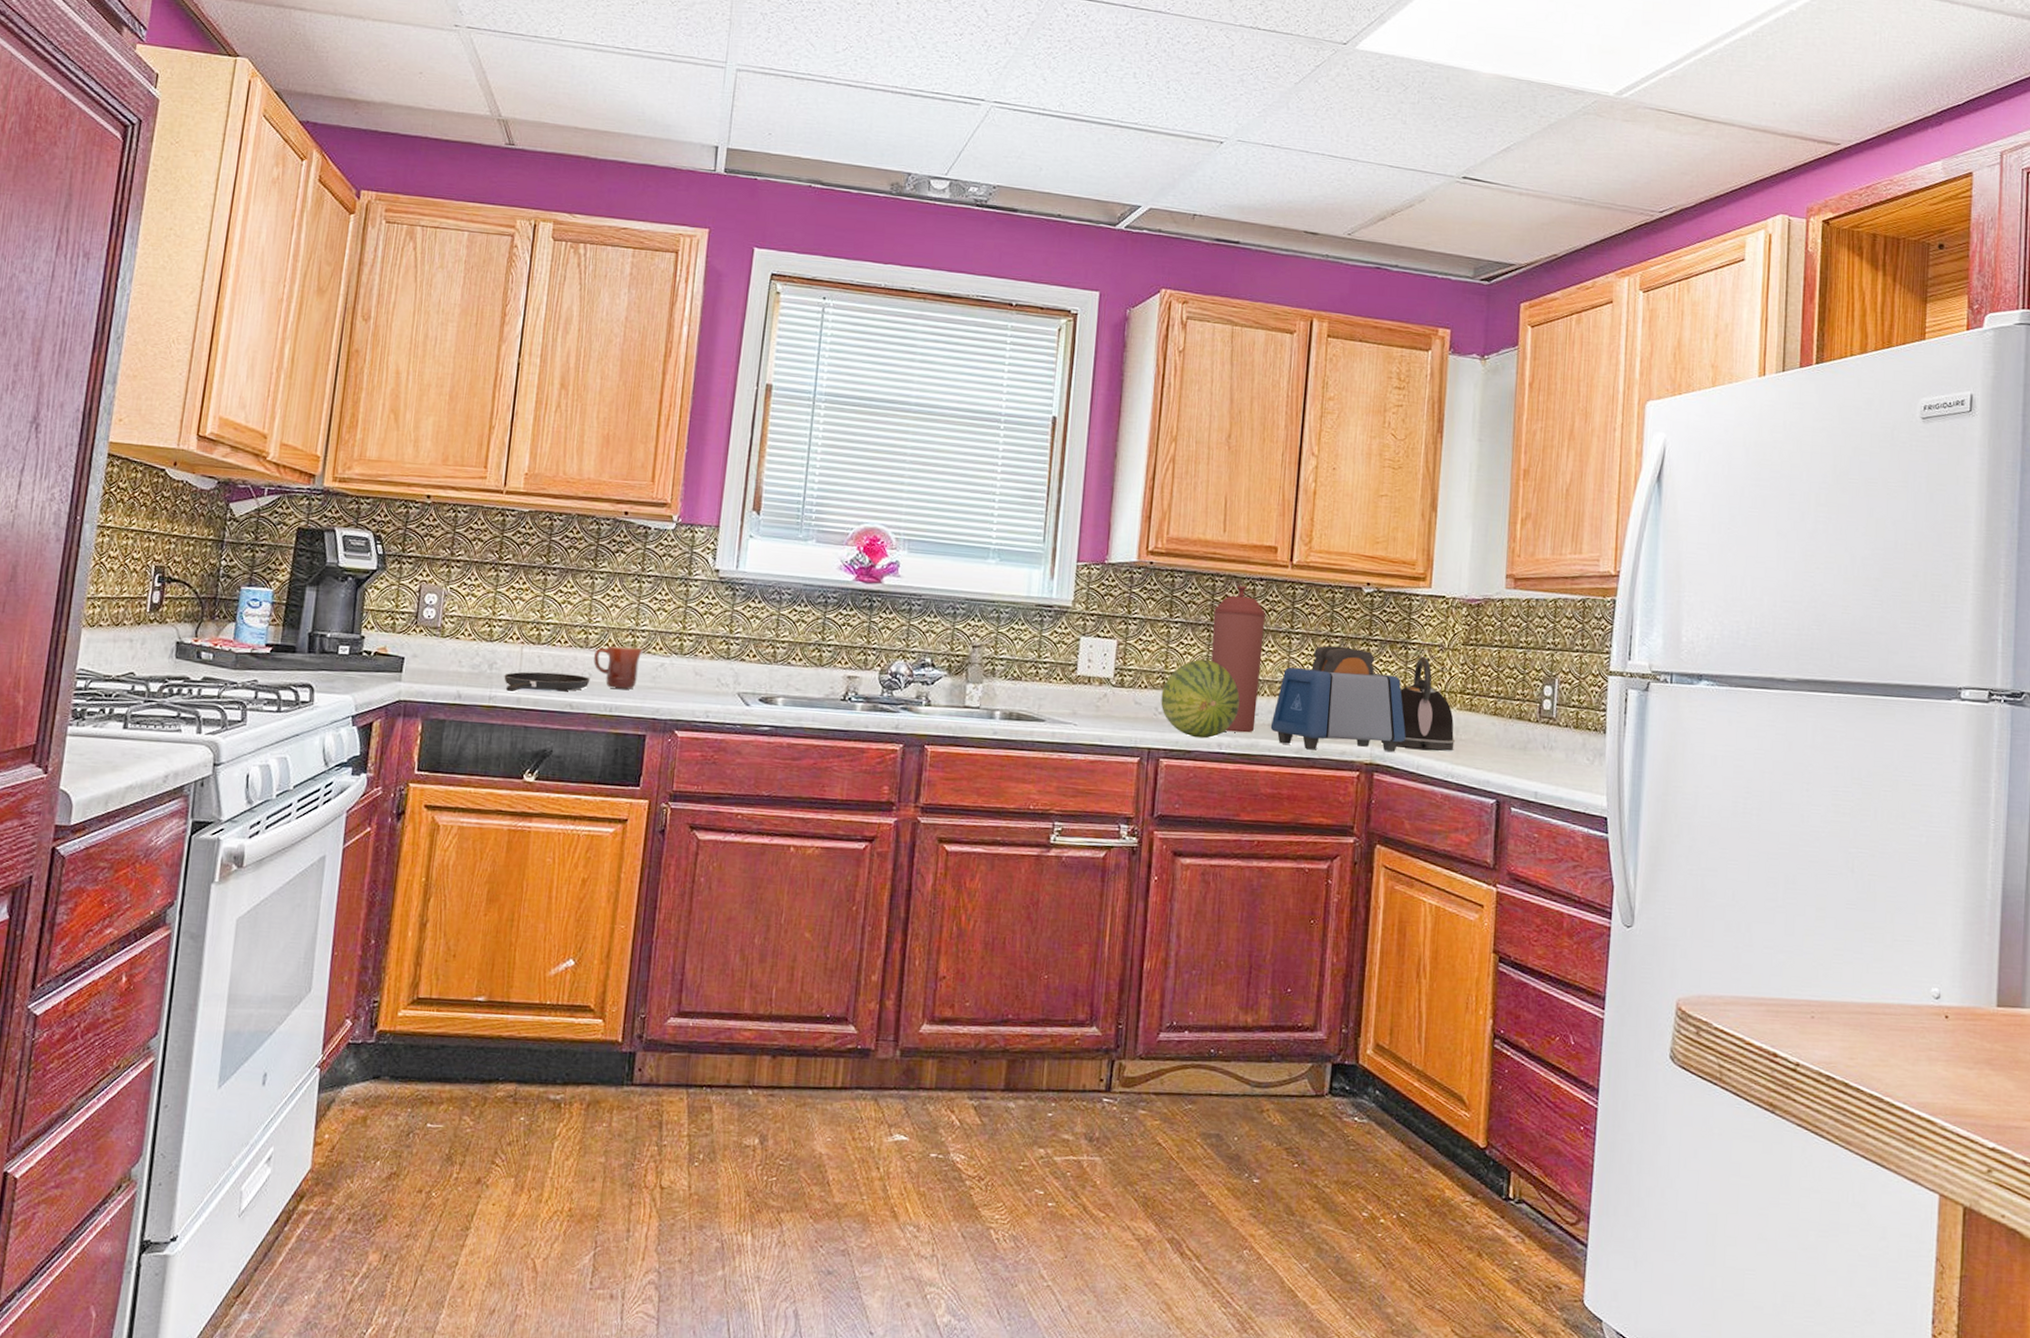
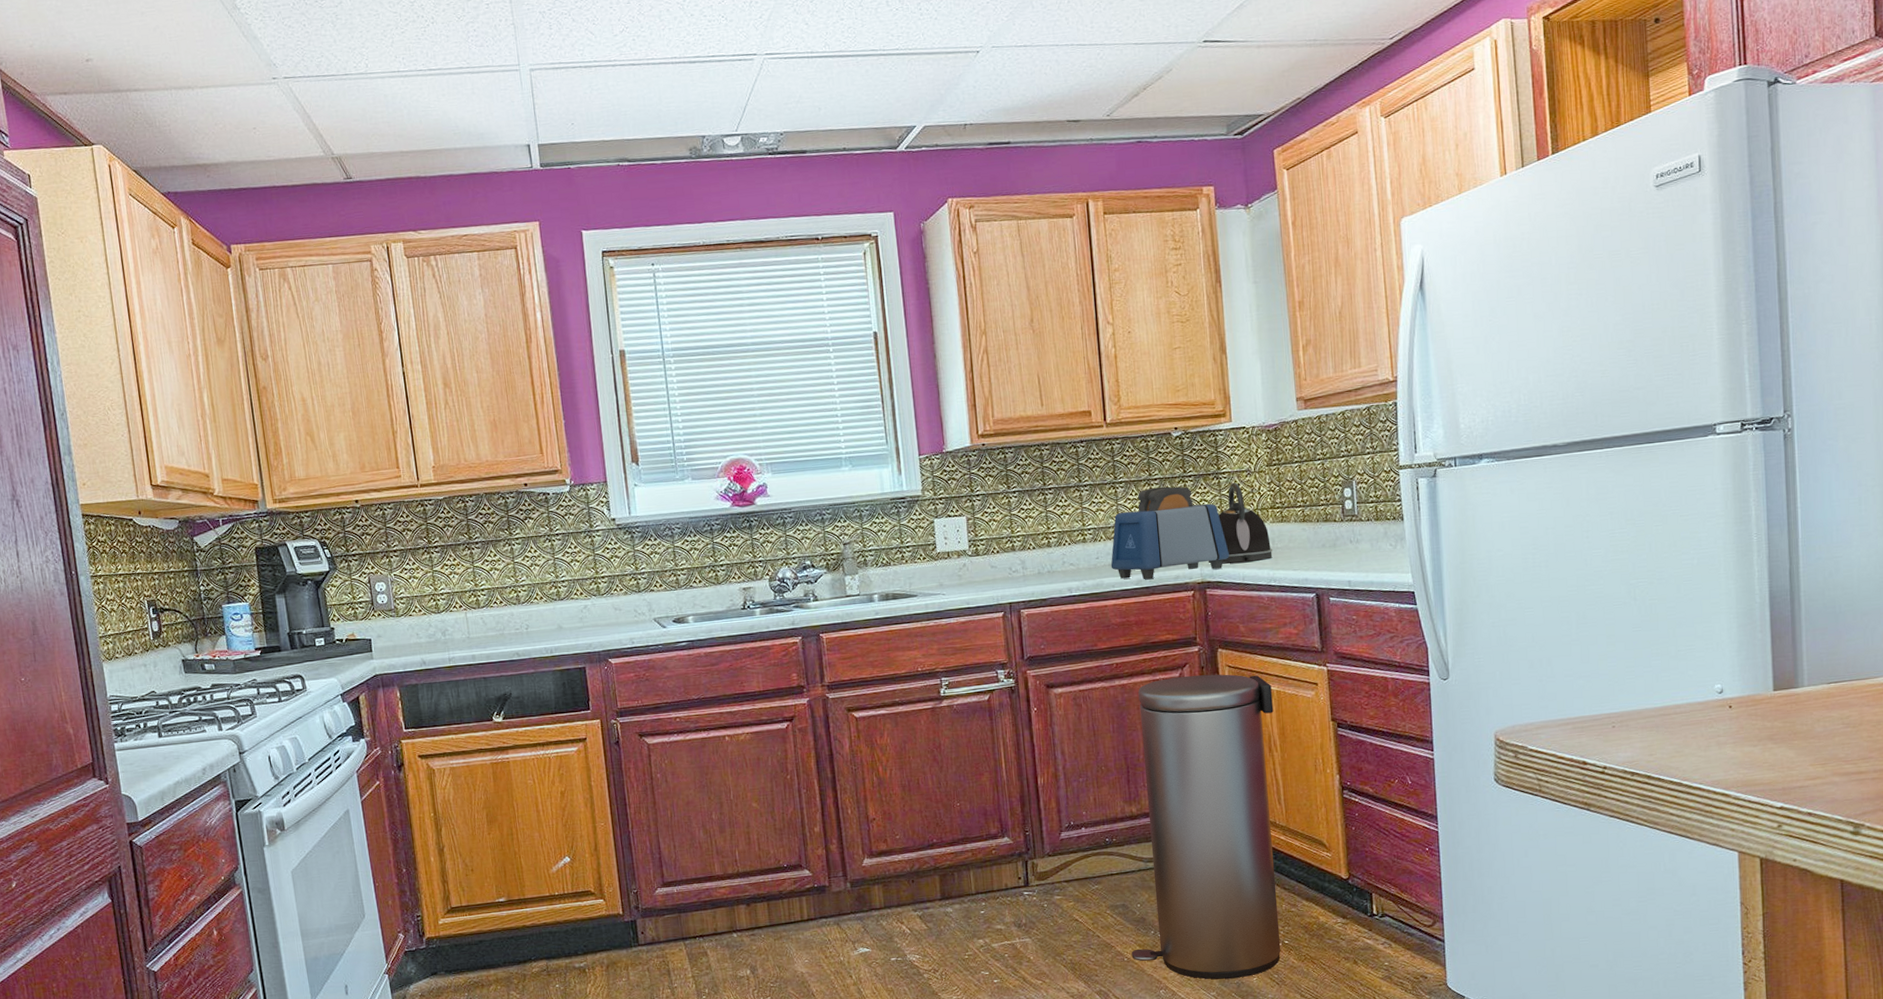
frying pan: present [504,671,591,693] -> none [456,627,529,652]
mug: present [594,645,643,690] -> none [527,596,568,634]
fruit: present [1161,659,1240,739] -> none [1012,519,1081,587]
canister: present [1211,586,1267,733] -> none [1045,450,1098,577]
pedal bin: none [1217,868,1431,1251] -> present [1131,674,1281,979]

